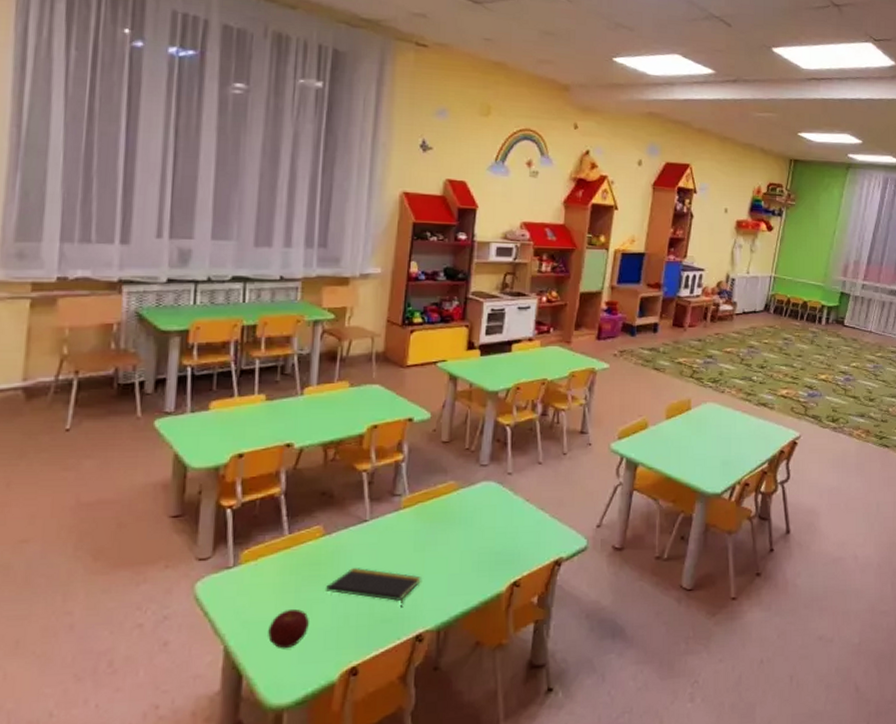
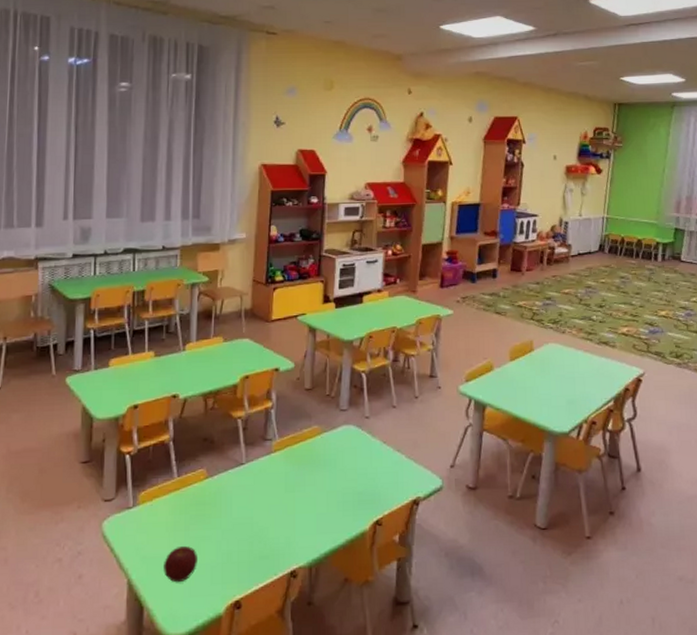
notepad: present [325,568,421,608] -> none [210,508,293,545]

